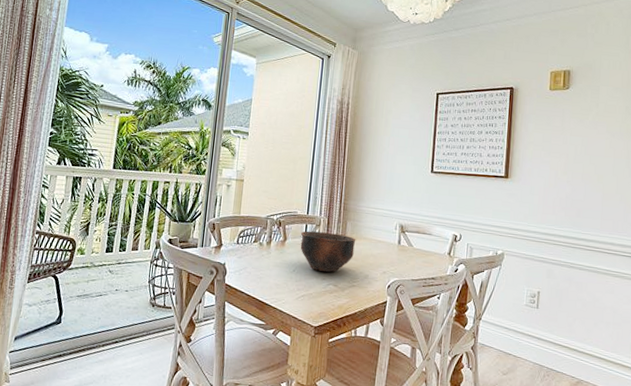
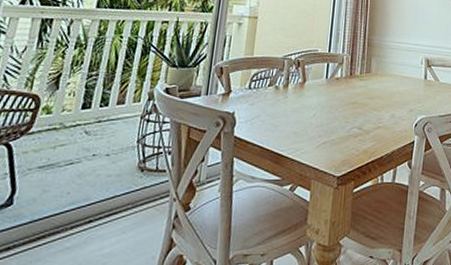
bowl: present [300,231,356,272] -> none [321,70,381,114]

